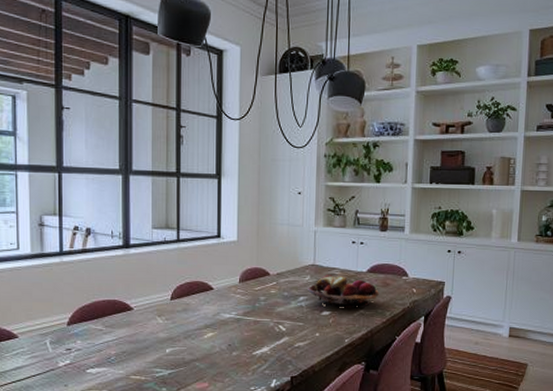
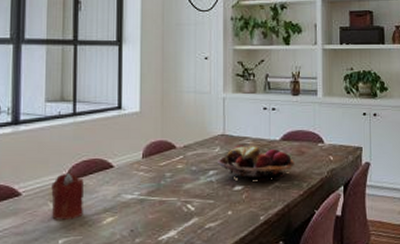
candle: none [159,292,187,333] -> present [51,172,84,220]

